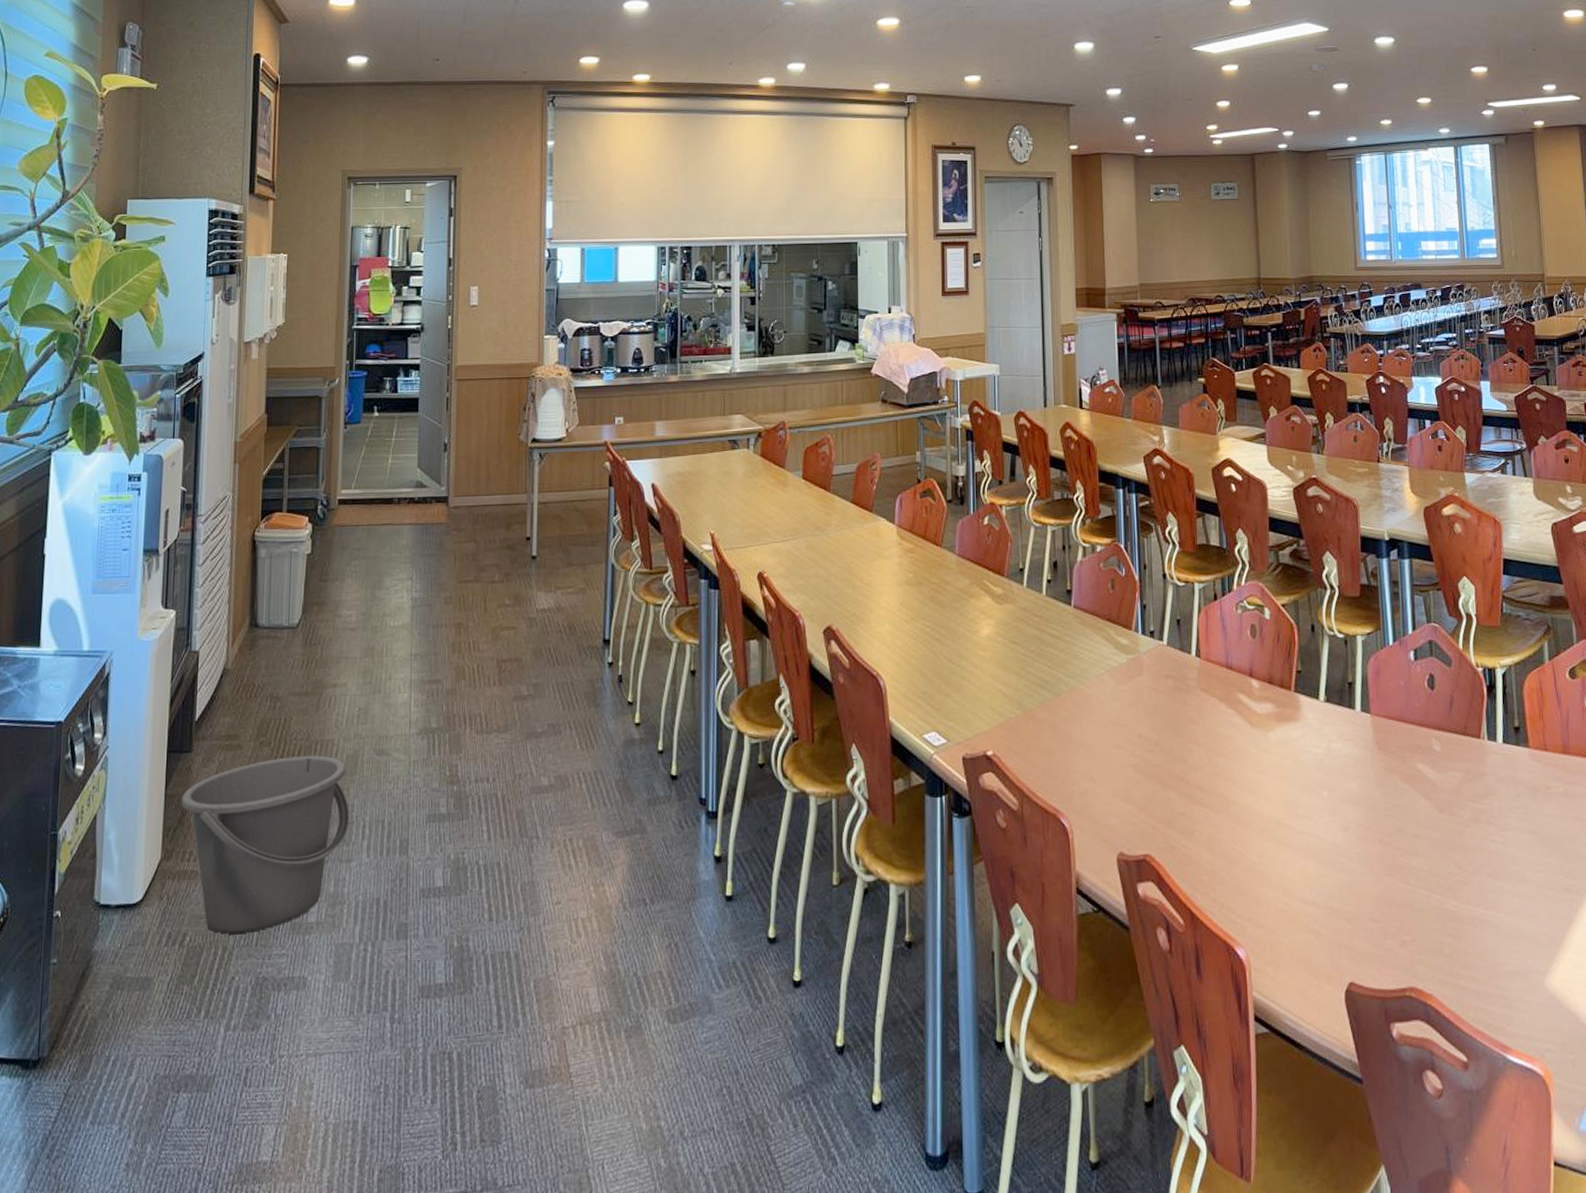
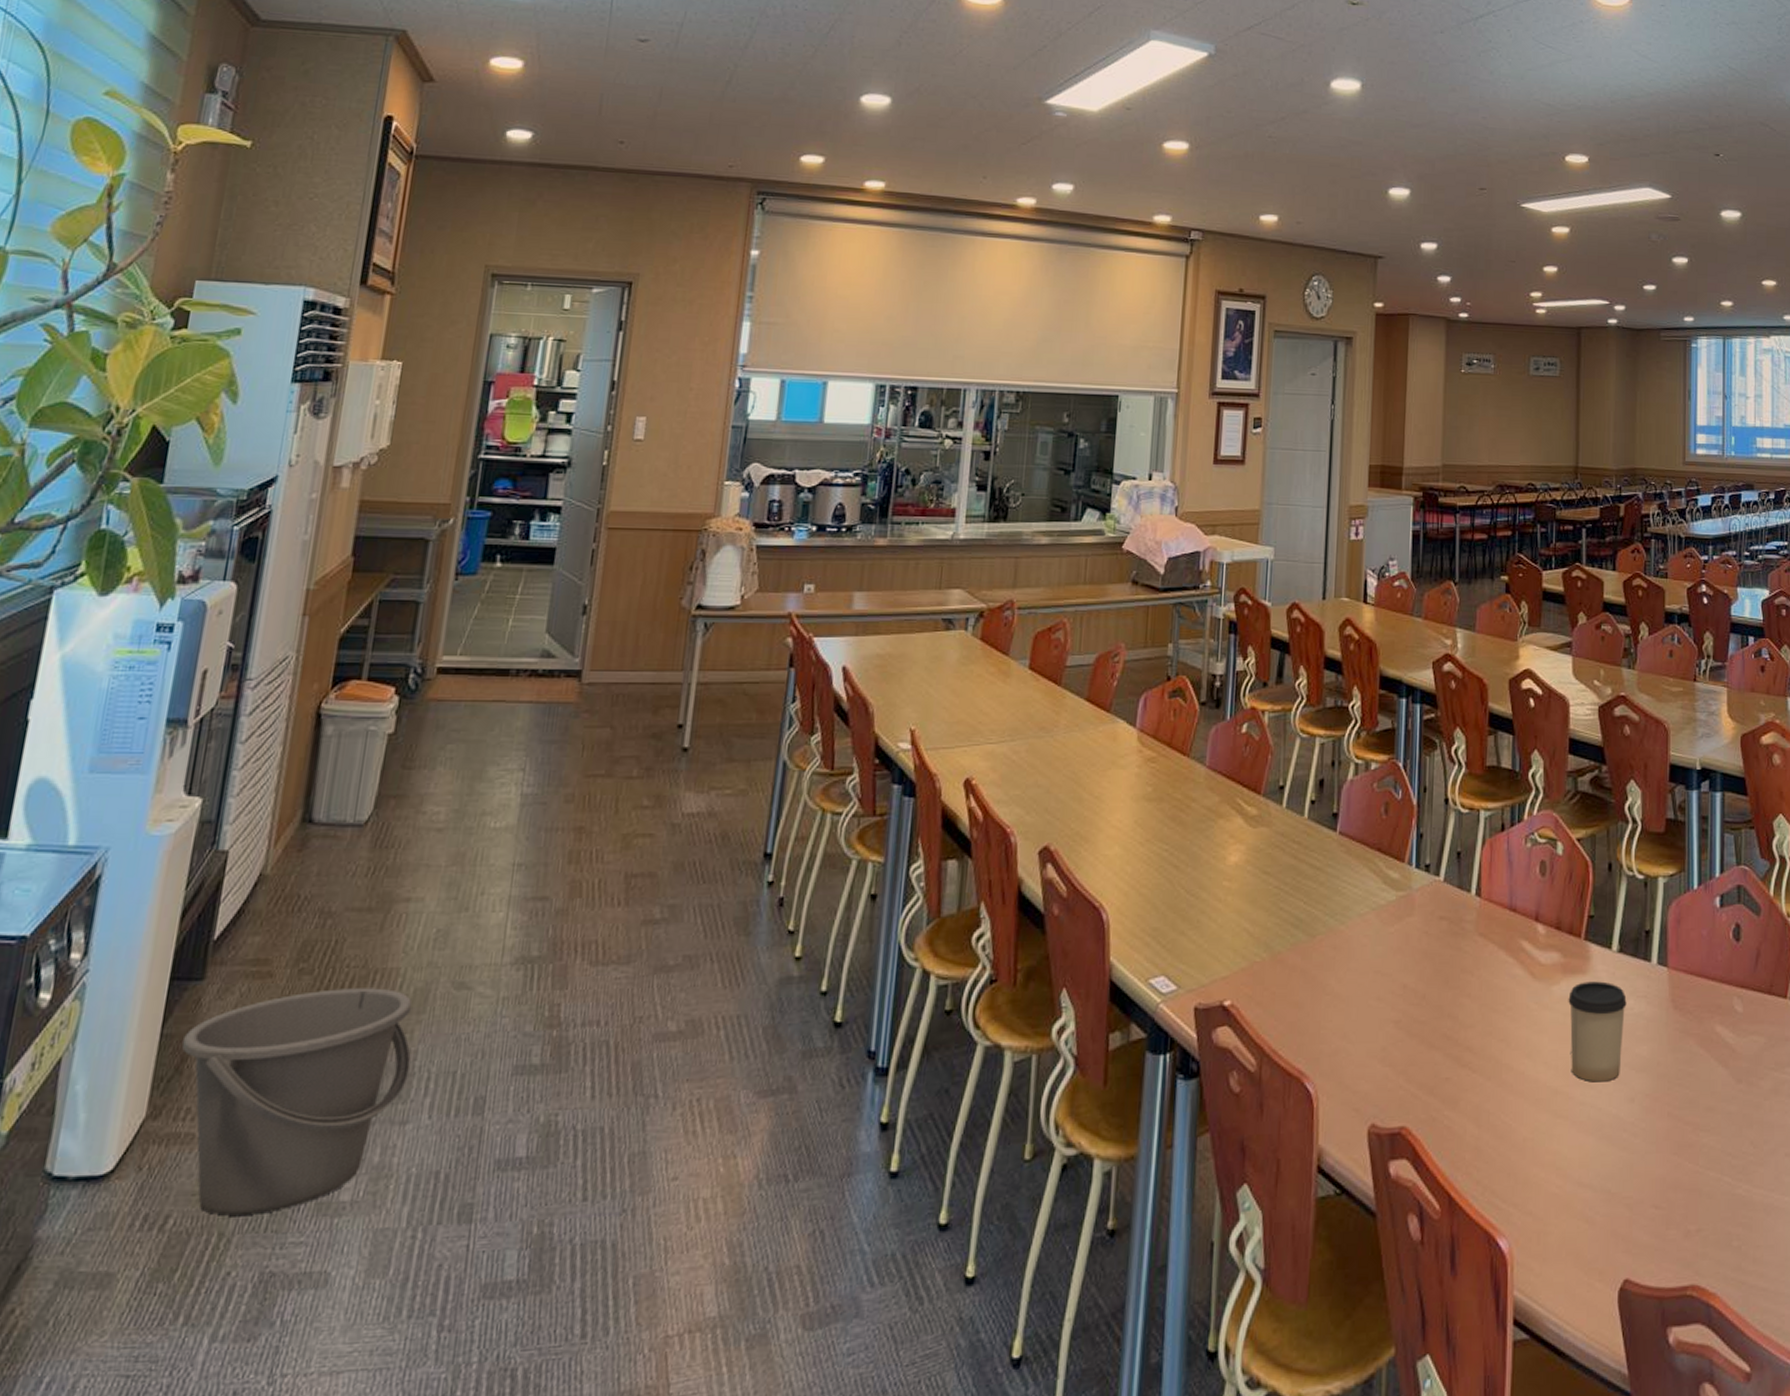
cup: none [1283,727,1336,814] -> present [1568,981,1627,1082]

